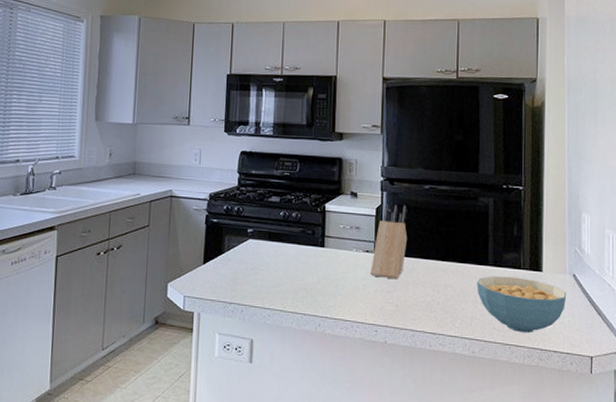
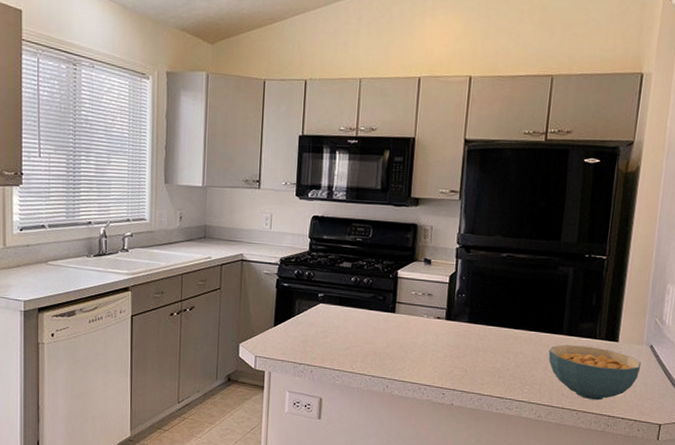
knife block: present [370,204,408,280] -> none [440,272,482,346]

